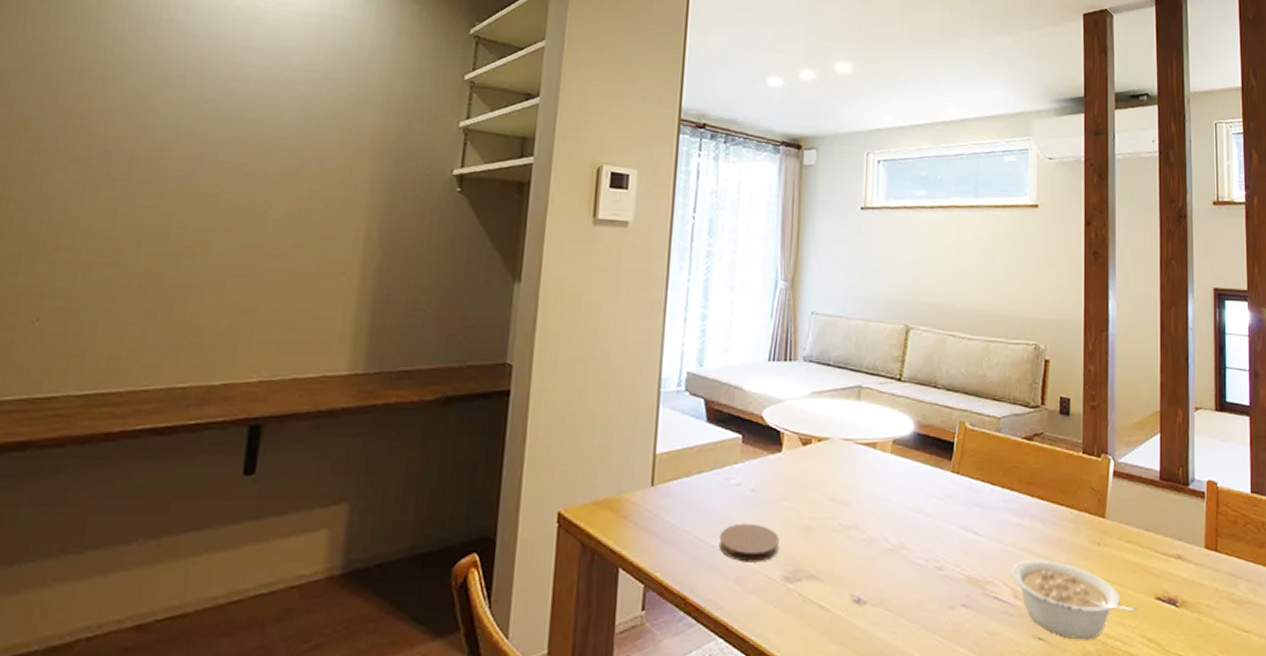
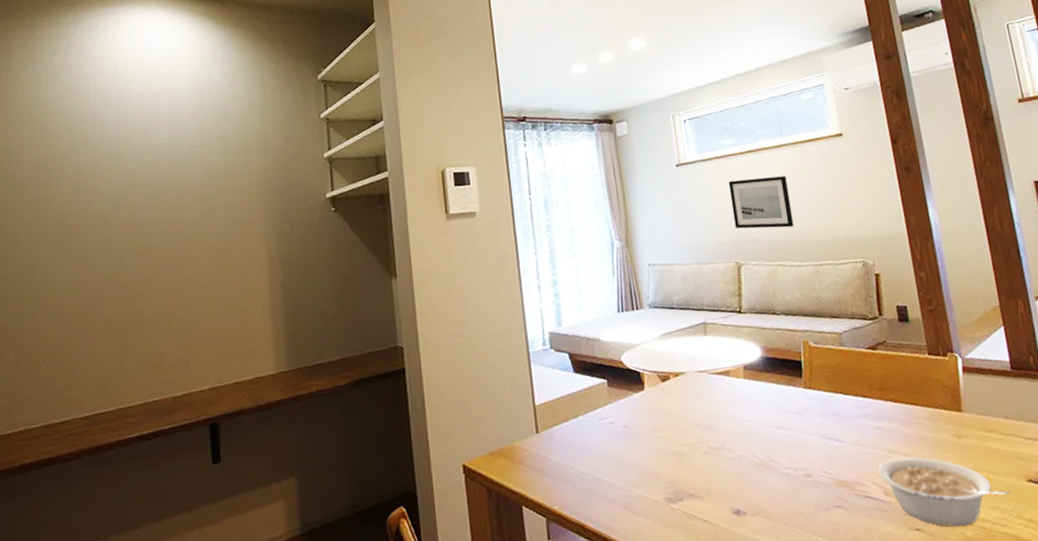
coaster: present [718,523,779,563] -> none [603,455,658,490]
wall art: none [911,235,973,296] -> present [728,176,794,229]

